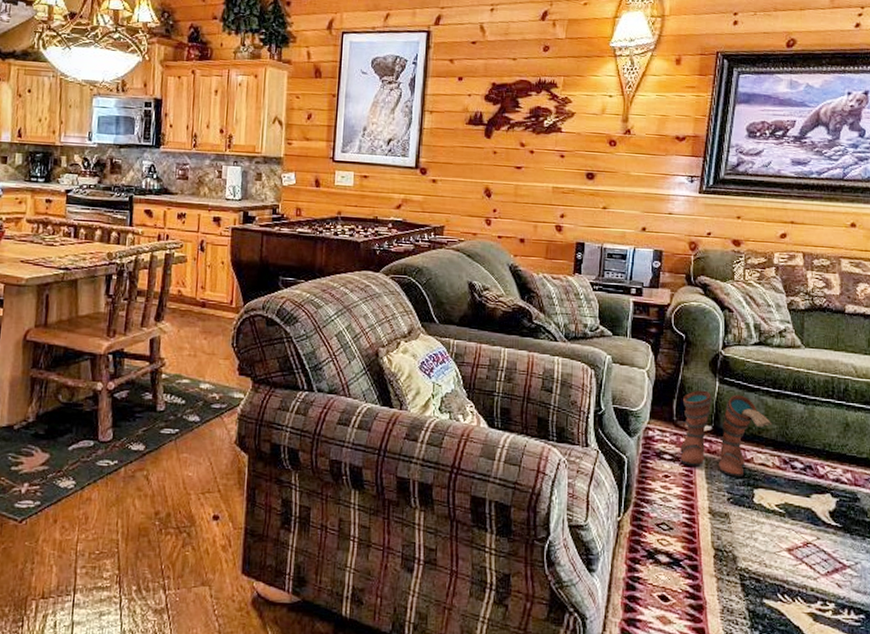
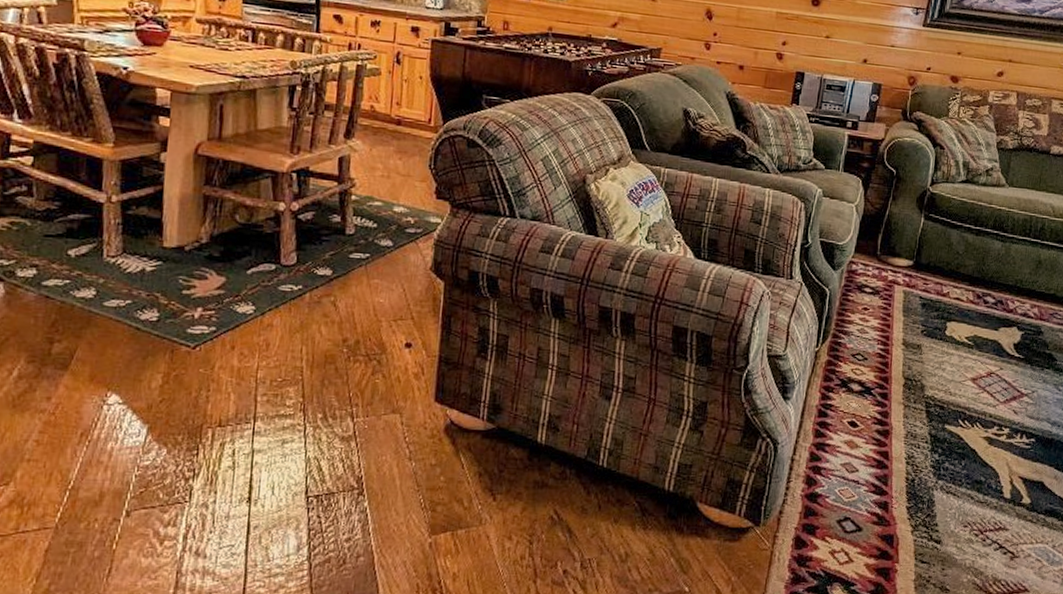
boots: present [680,390,773,477] -> none [880,225,971,310]

